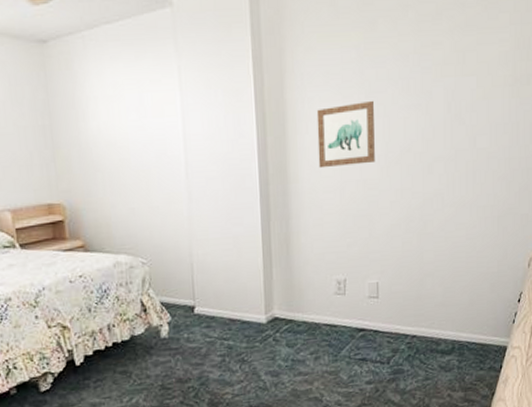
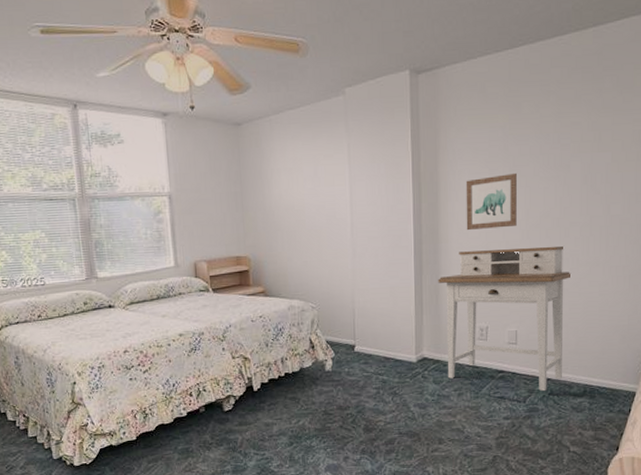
desk: none [288,185,436,350] -> present [438,247,572,392]

